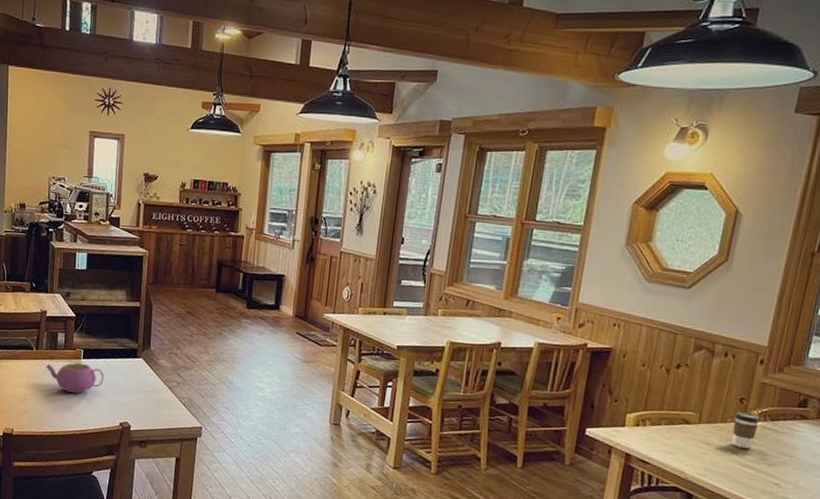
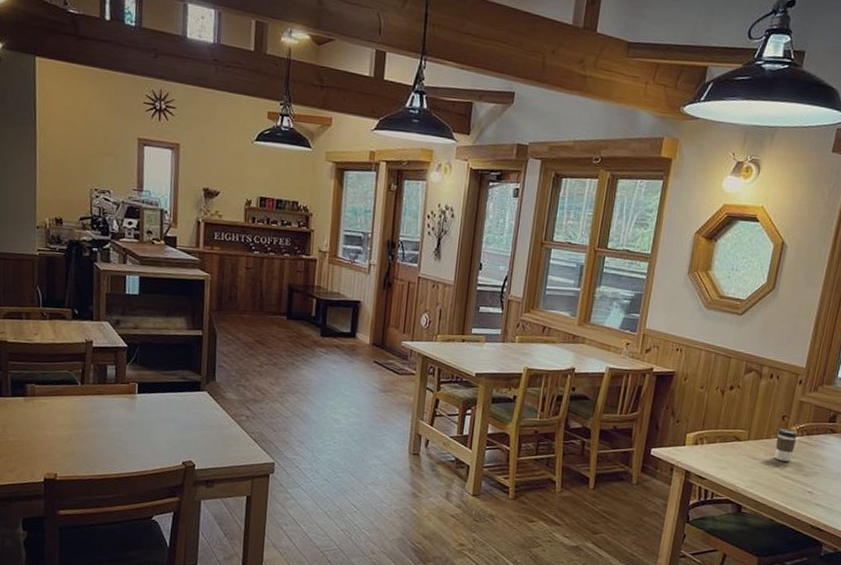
teapot: present [46,362,104,394] -> none [94,398,163,432]

